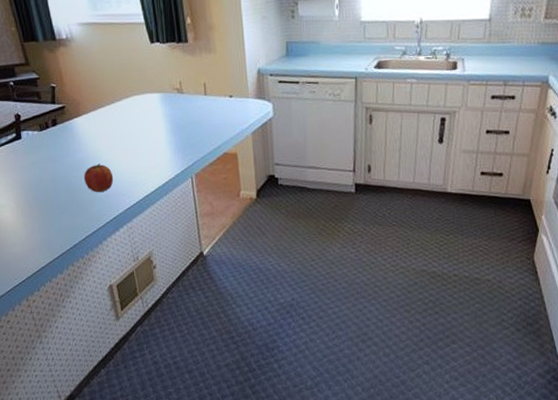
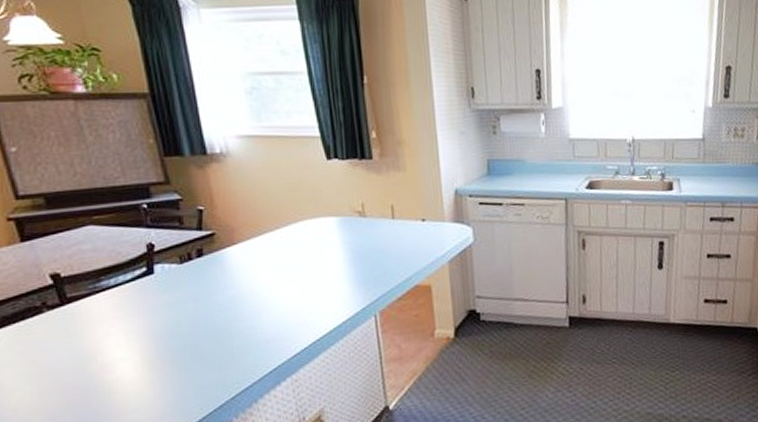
fruit: present [83,163,114,193] -> none [235,302,276,338]

